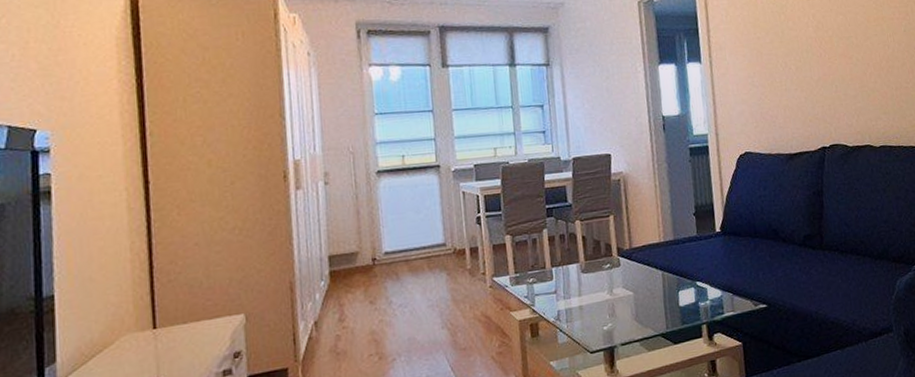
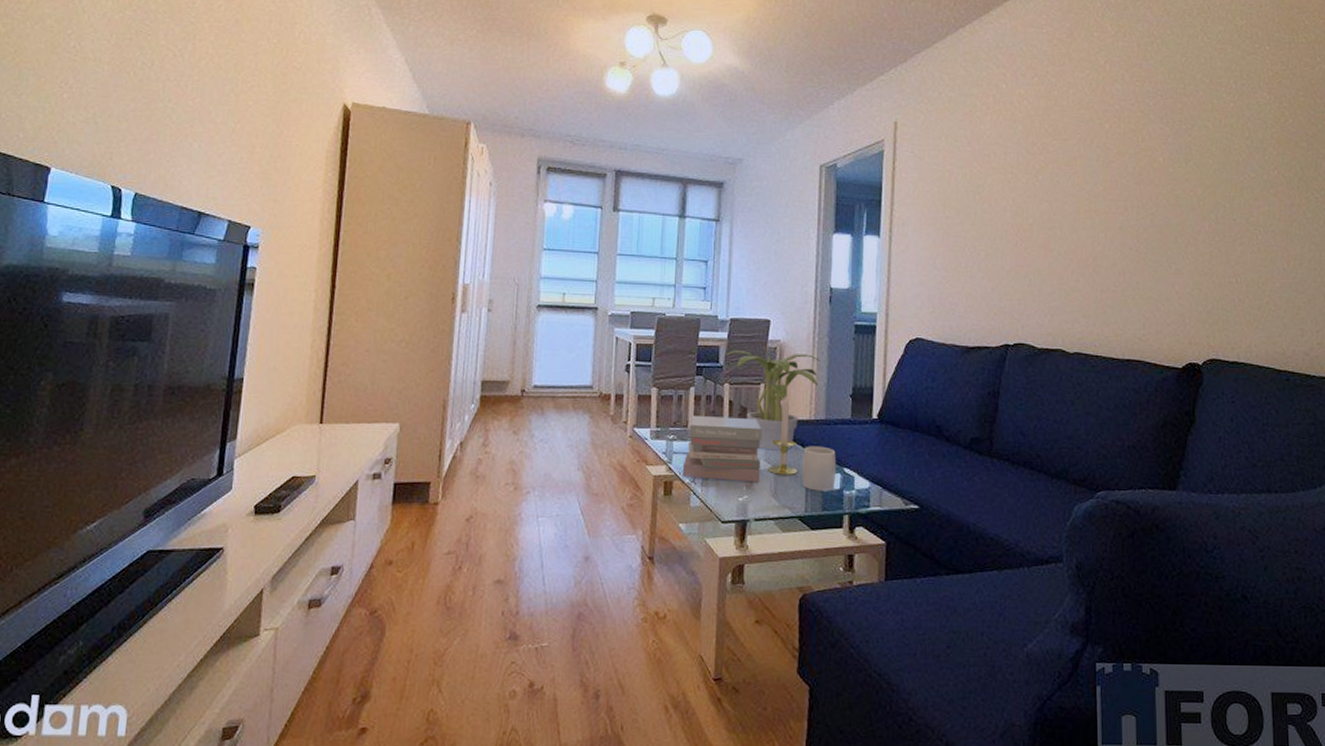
books: none [545,250,621,317] -> present [682,416,762,483]
potted plant: none [573,181,663,278] -> present [726,350,821,451]
candle: none [627,223,655,299] -> present [768,395,797,475]
mug: none [657,265,691,308] -> present [801,446,837,492]

